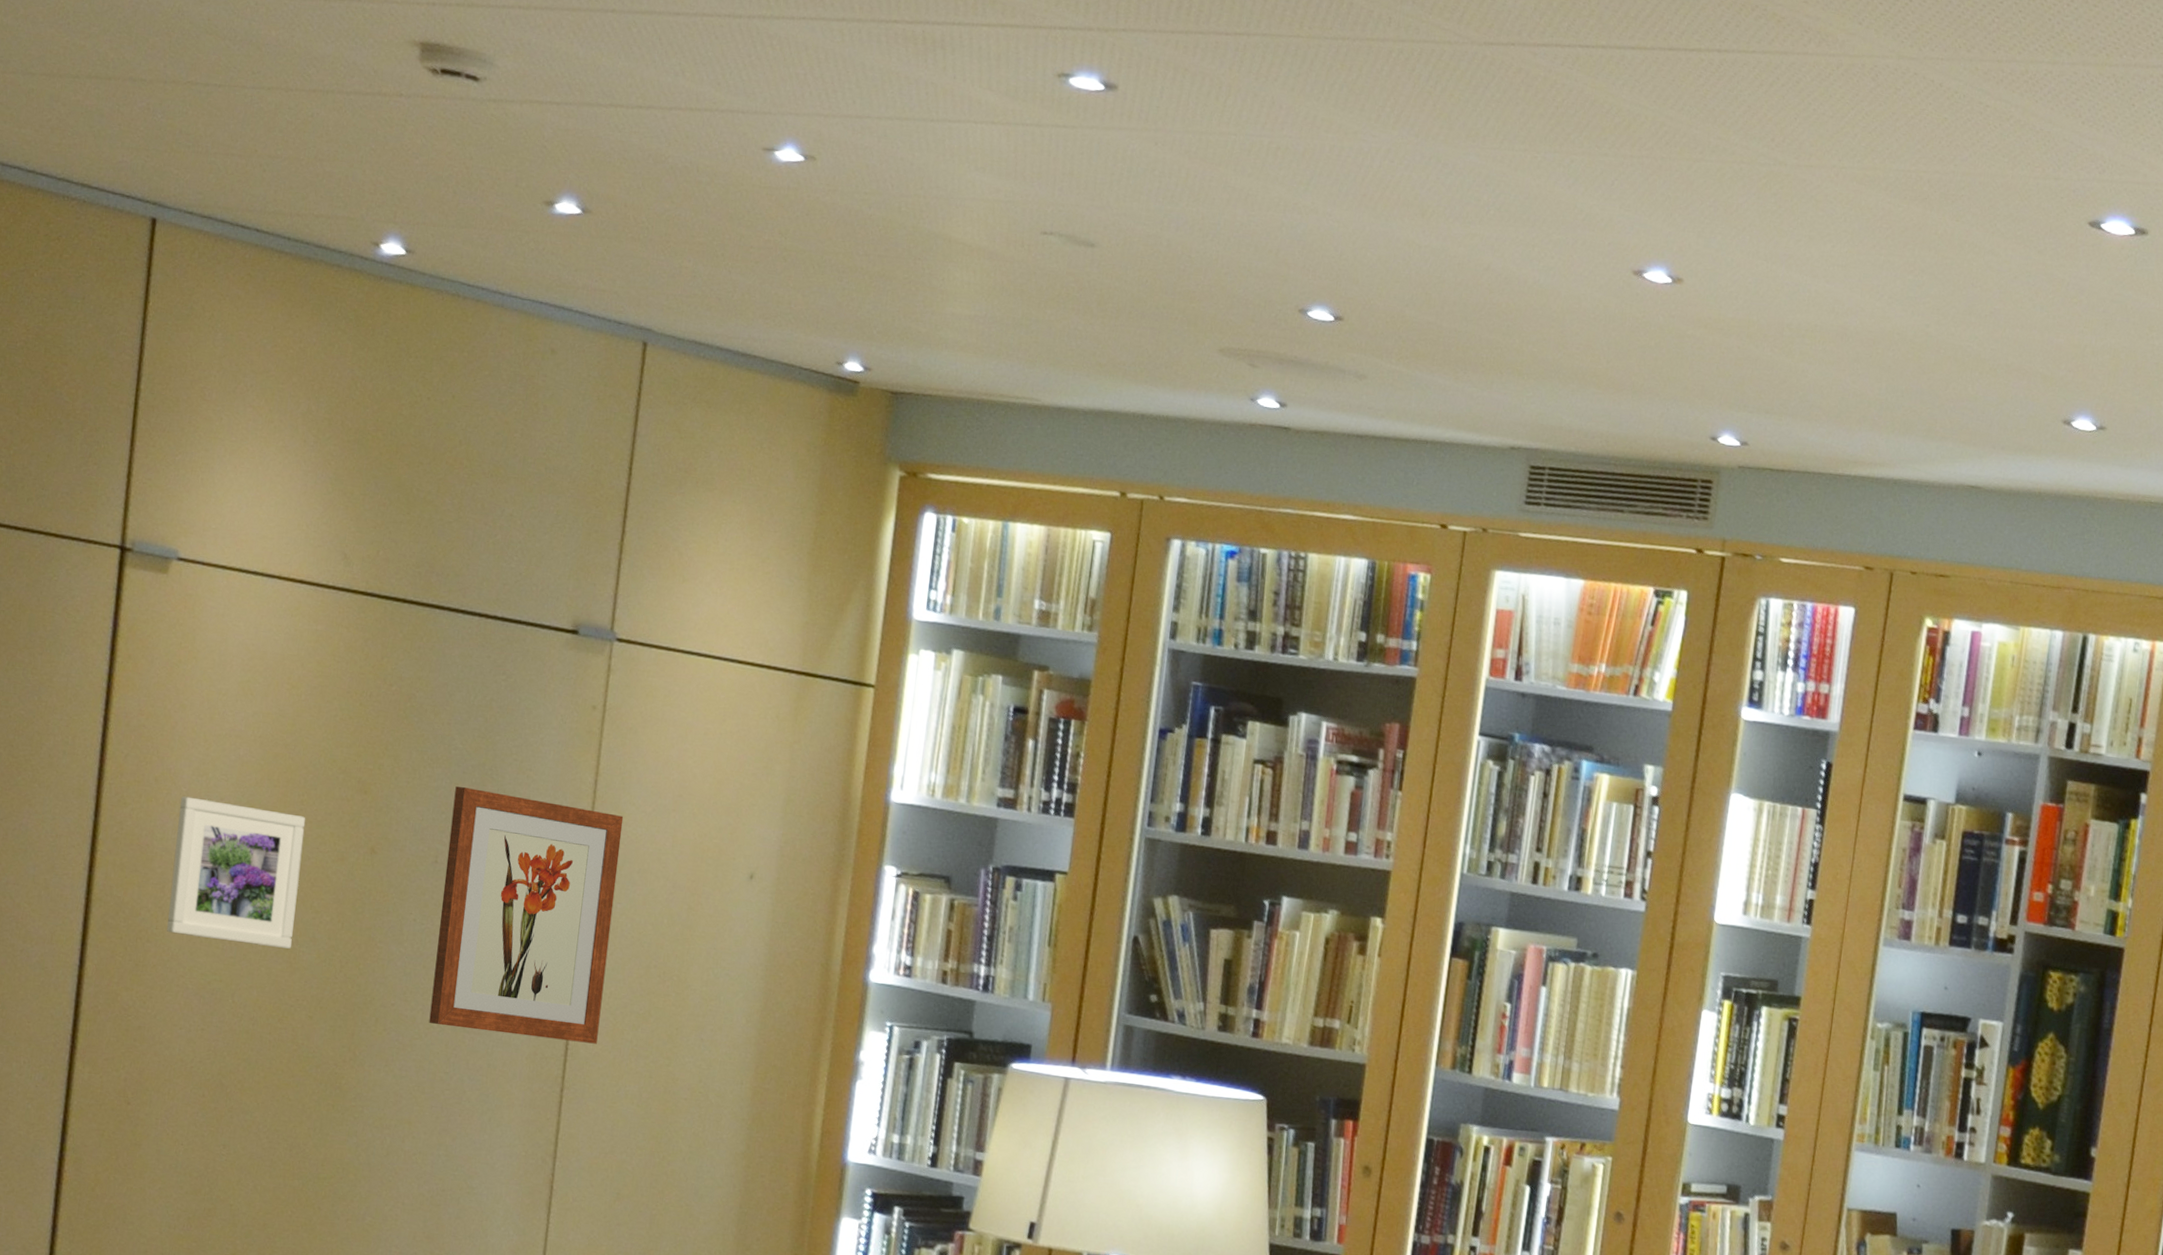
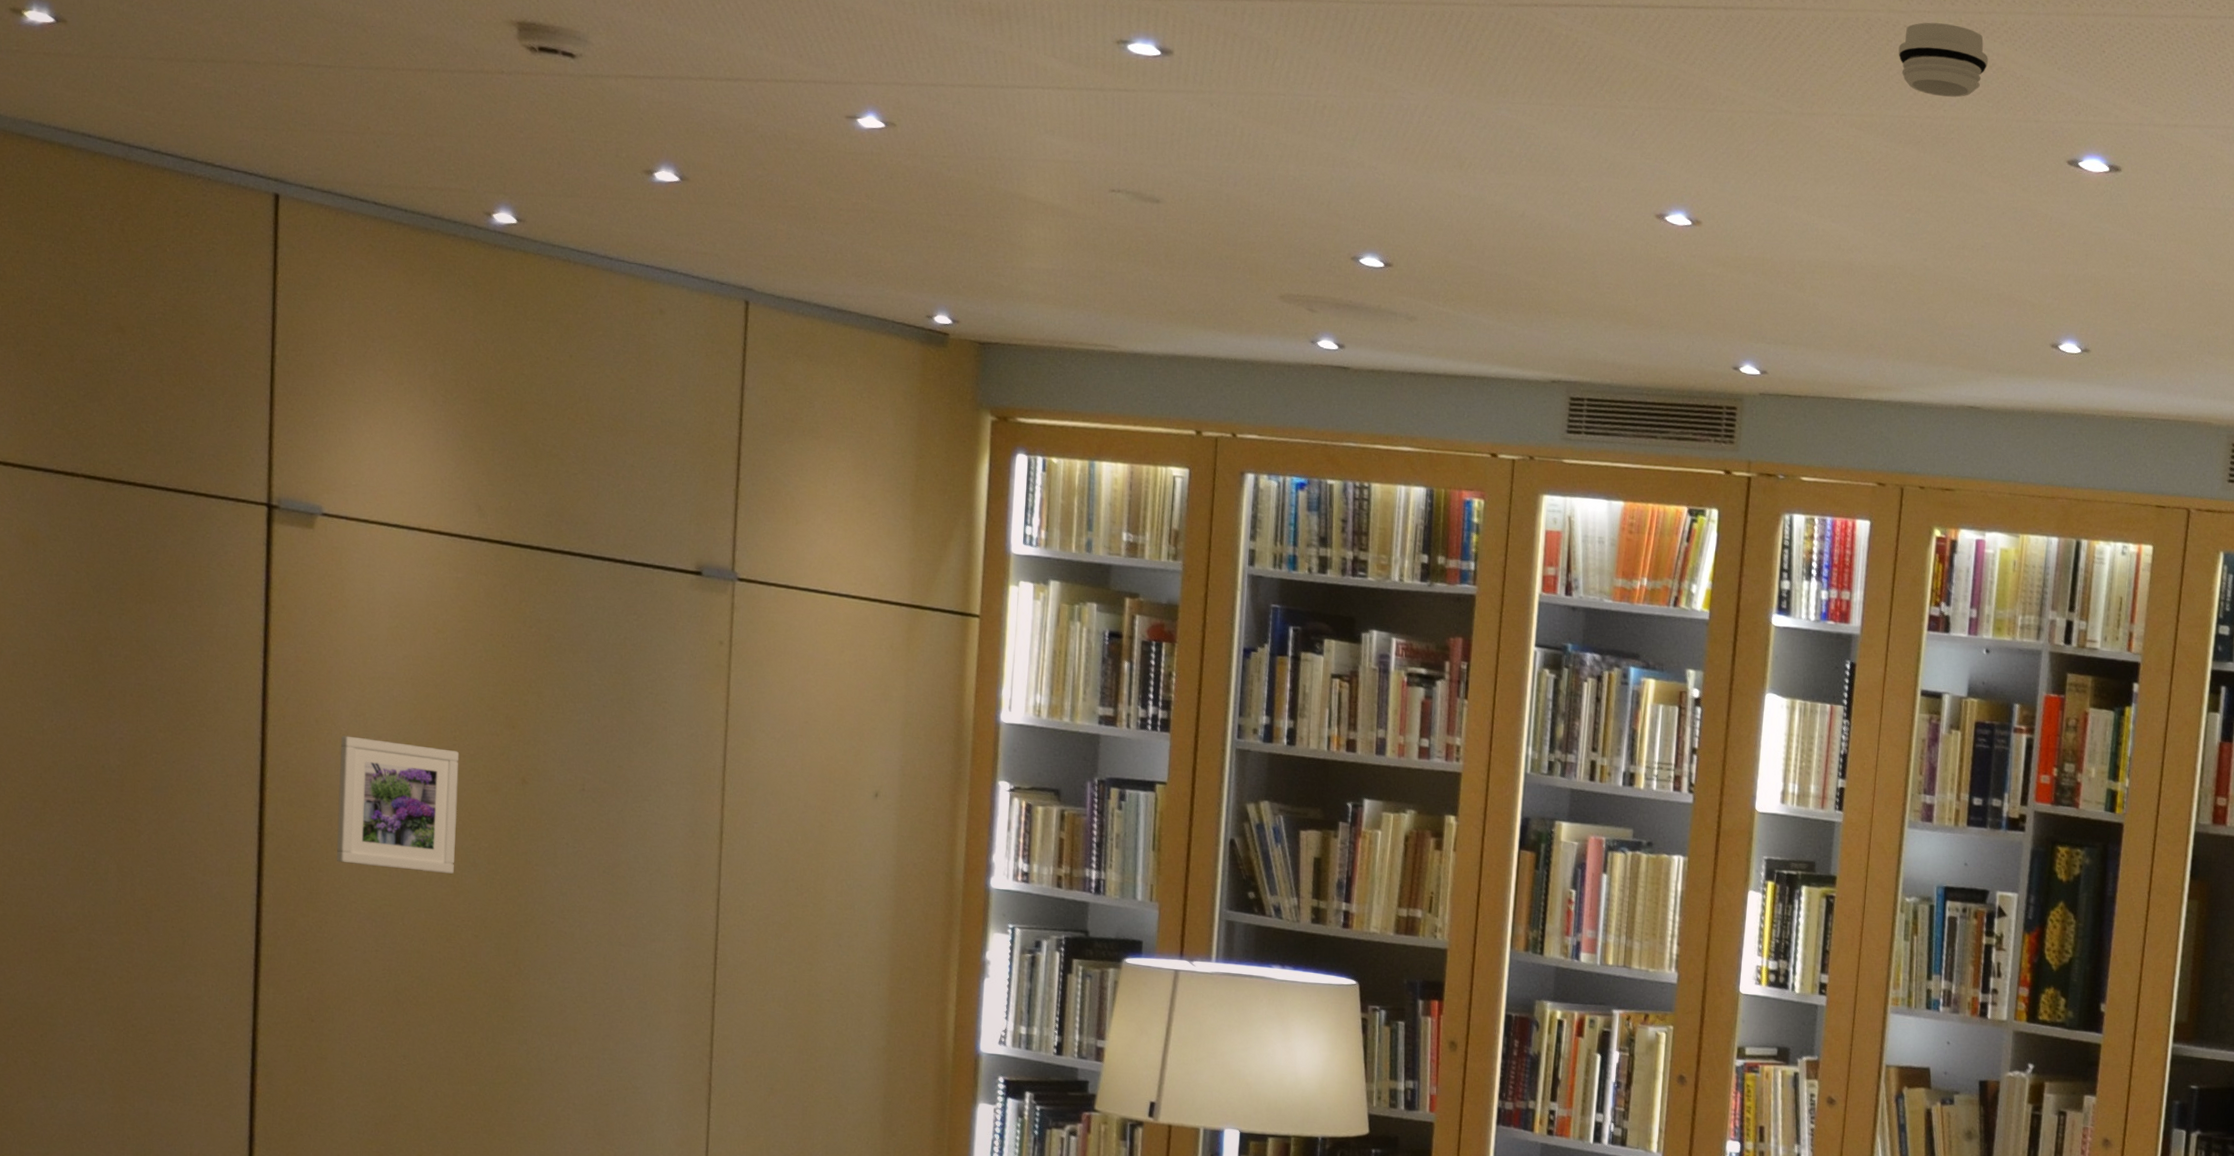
wall art: present [429,786,624,1044] -> none [586,719,755,953]
smoke detector: none [1906,70,2006,152] -> present [1898,22,1988,98]

